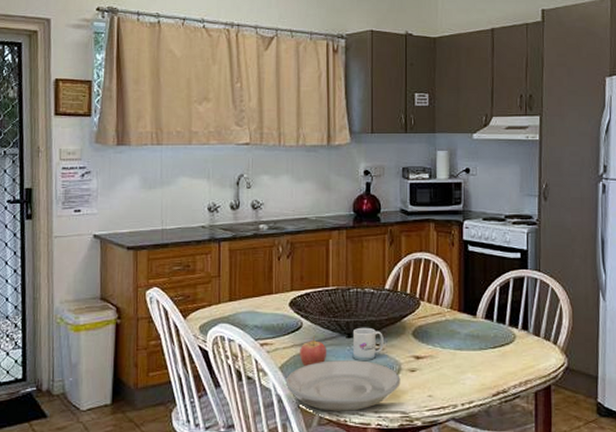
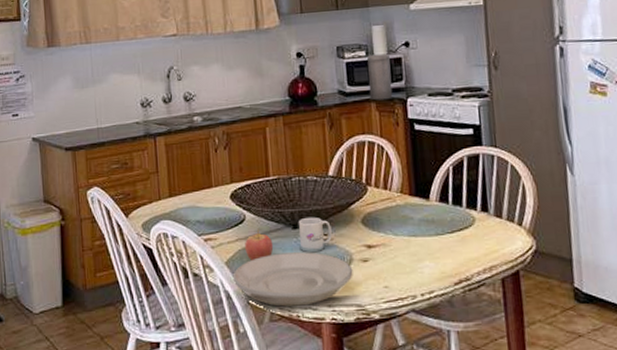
canister: none [429,177,452,221] -> present [367,53,393,101]

